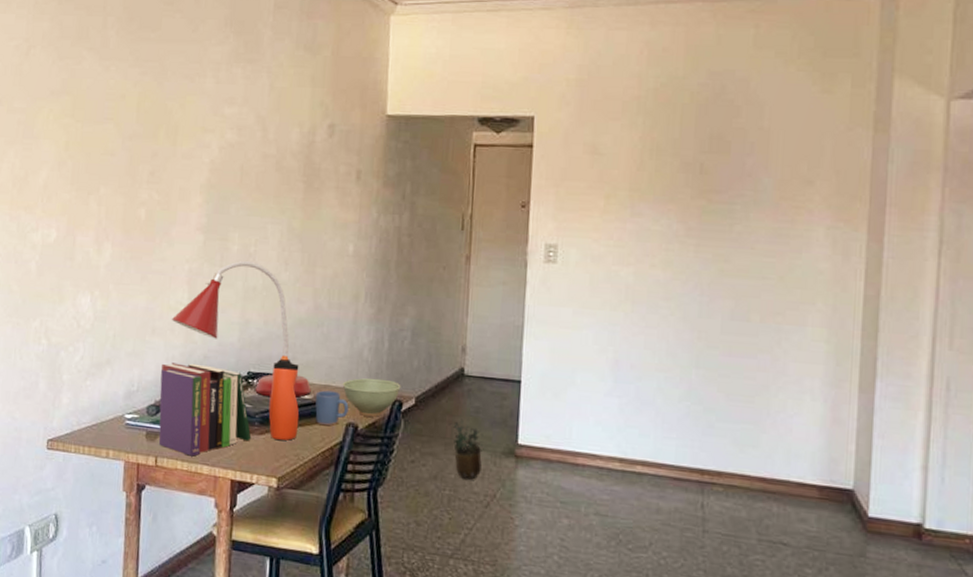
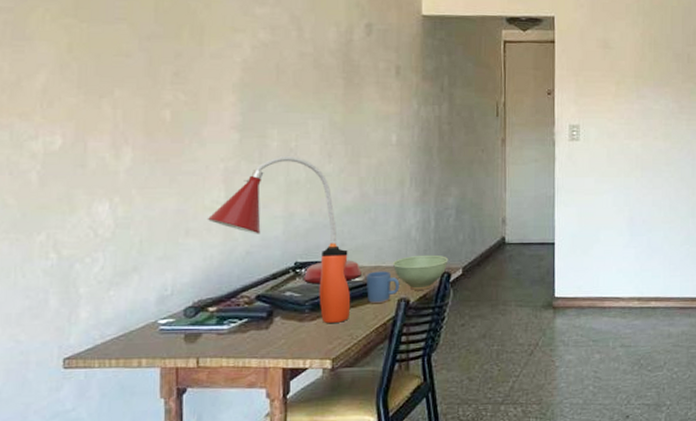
books: present [158,363,252,457] -> none [197,260,302,352]
potted plant: present [447,418,484,480] -> none [493,281,526,334]

